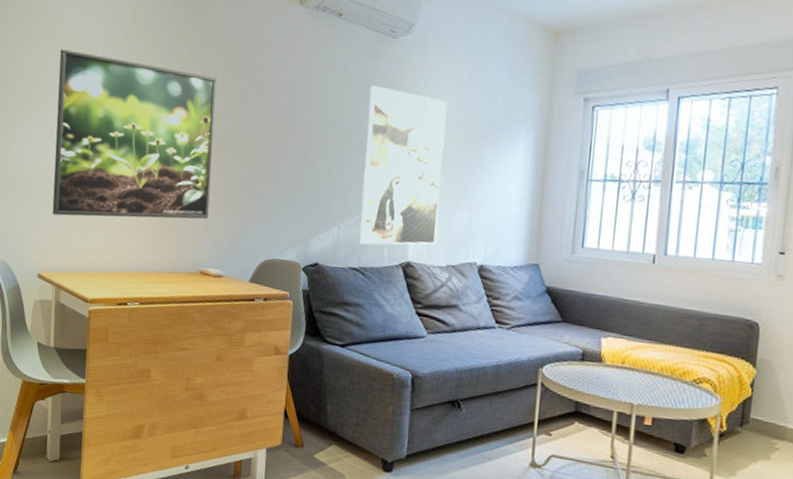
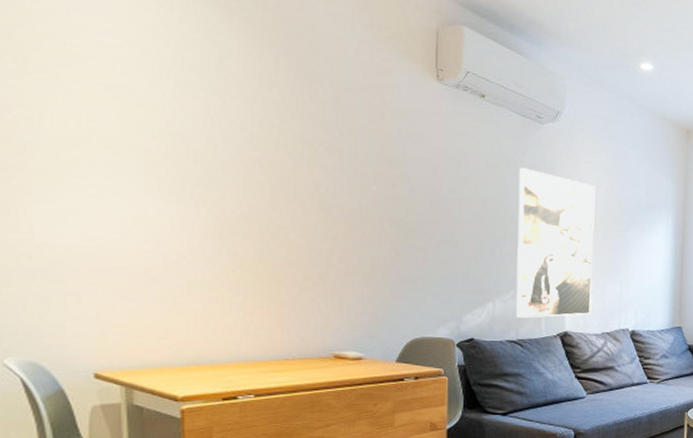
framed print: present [52,48,217,220] -> none [105,100,341,303]

